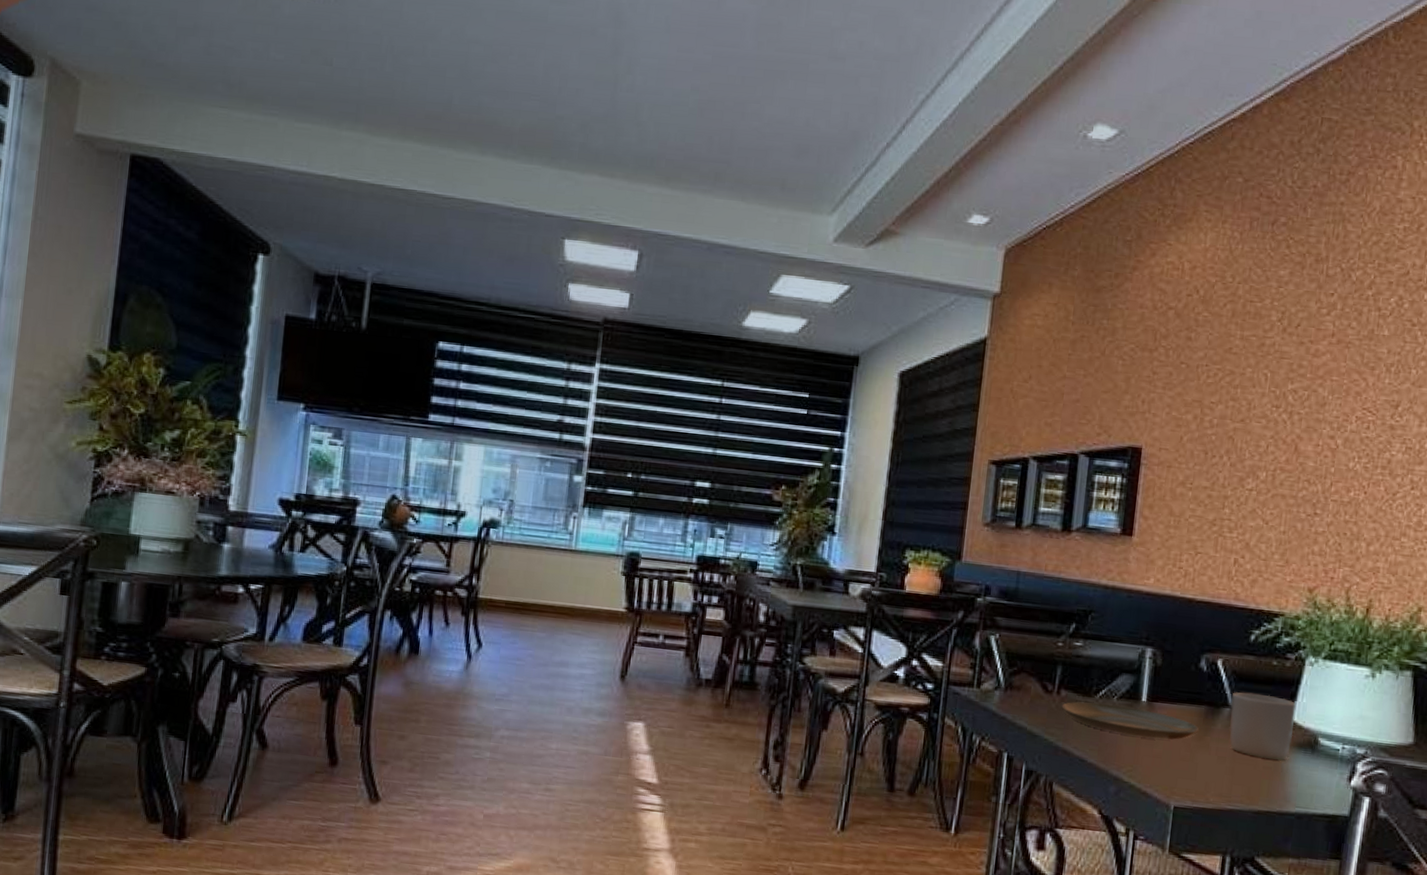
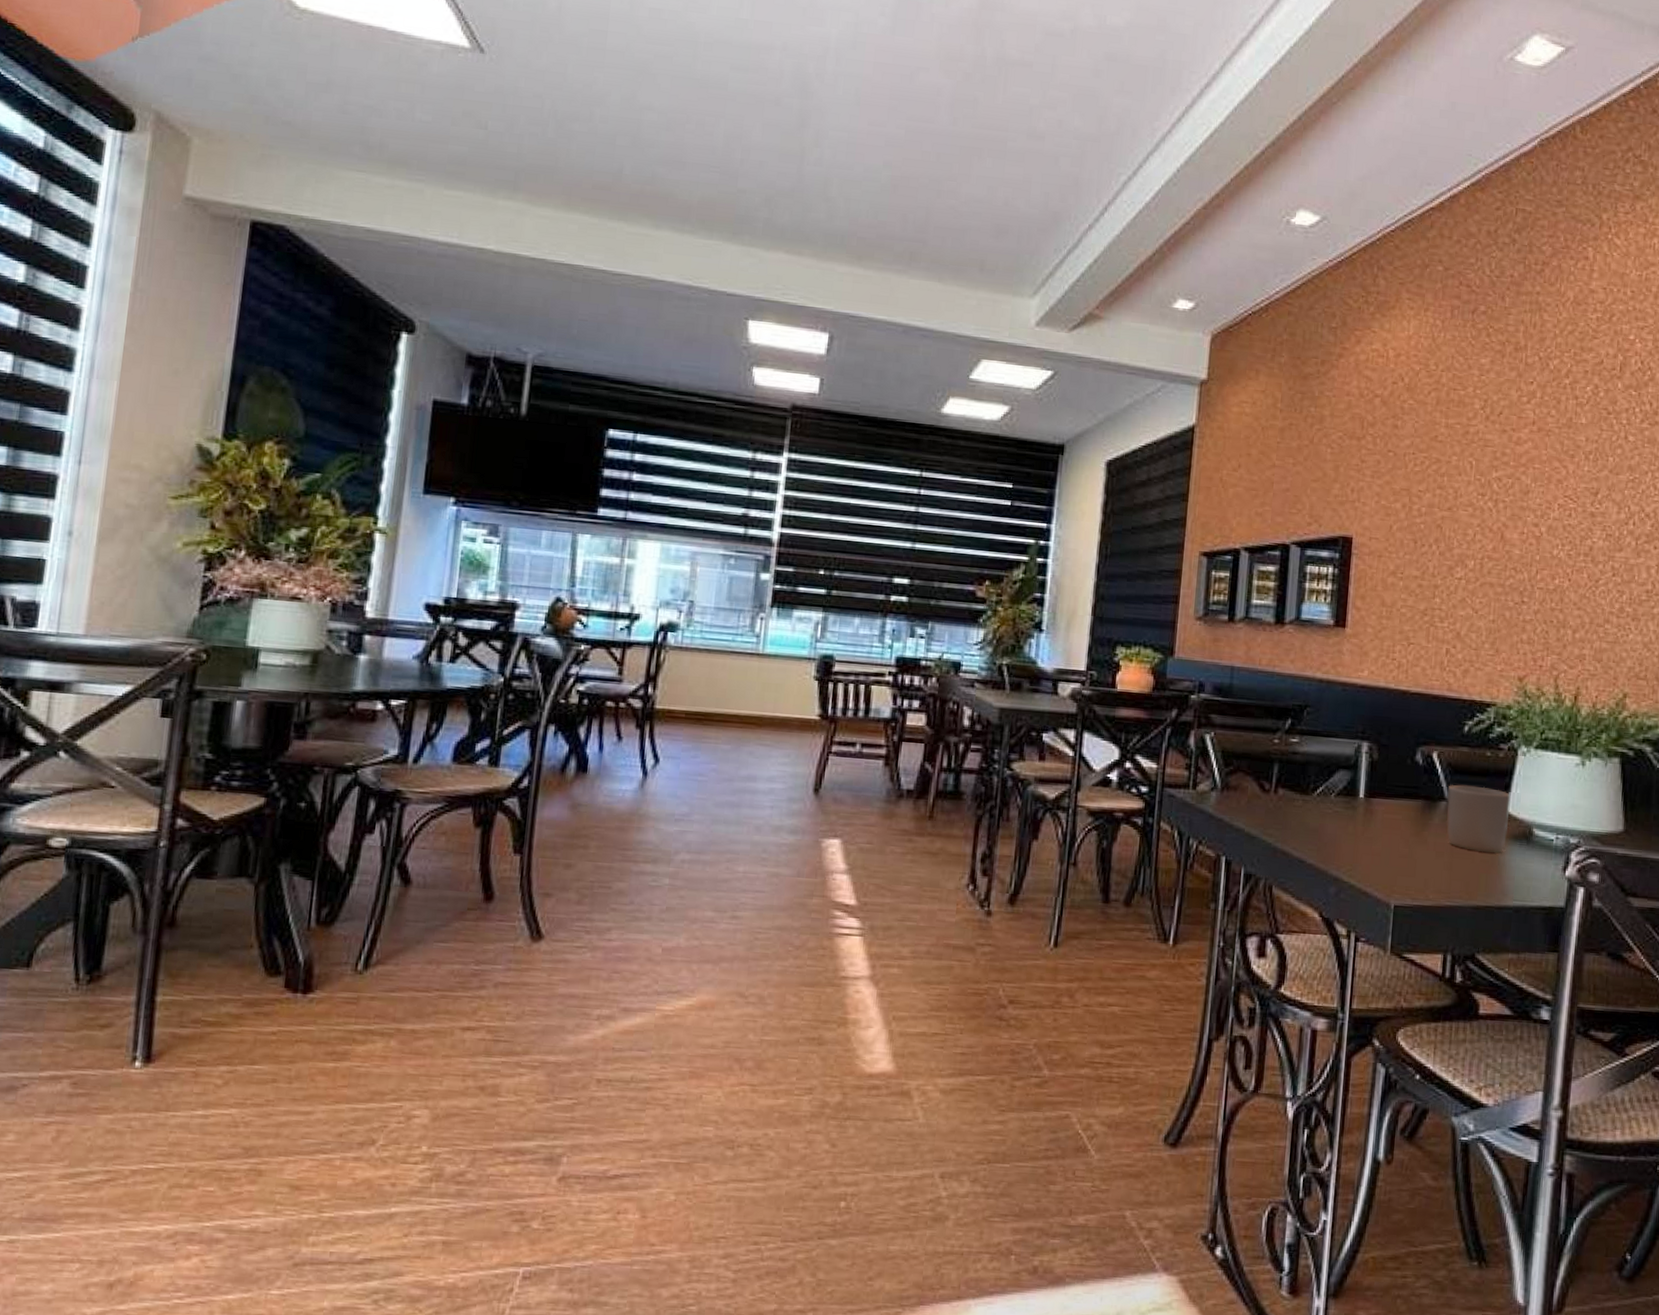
plate: present [1061,702,1199,740] -> none [1279,800,1416,837]

